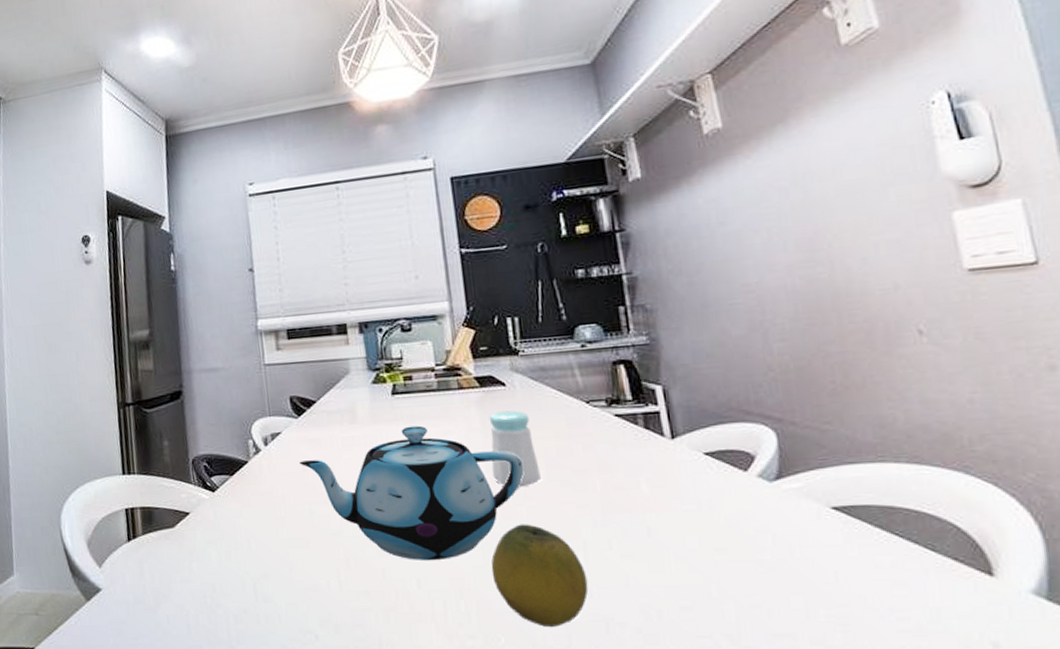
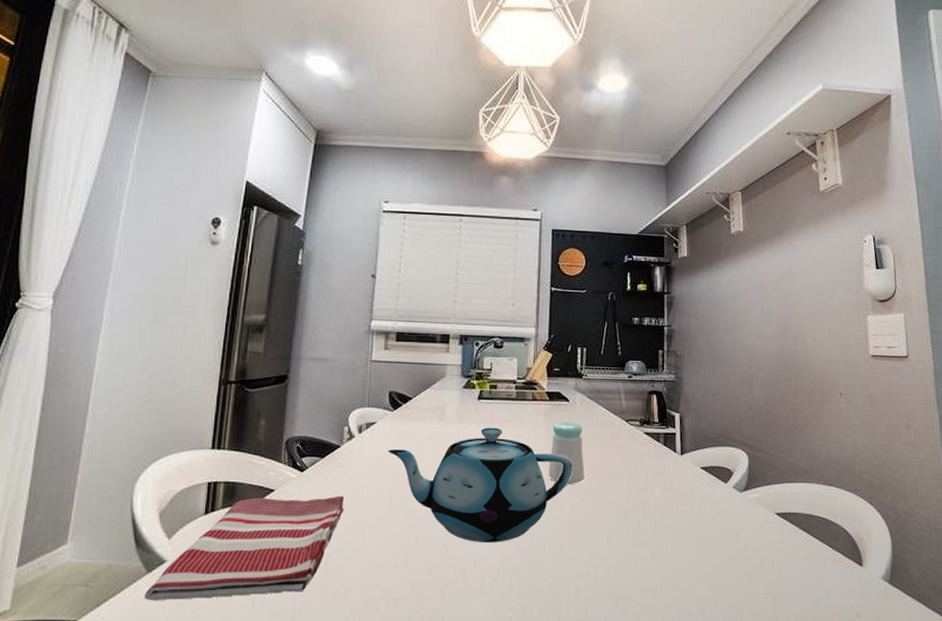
dish towel: none [88,515,264,629] -> present [144,495,345,601]
fruit: present [491,524,589,627] -> none [535,515,607,601]

